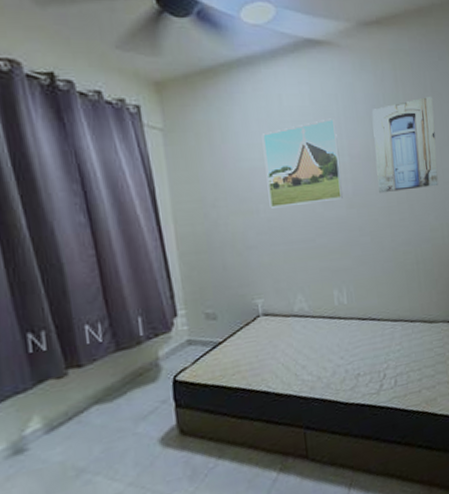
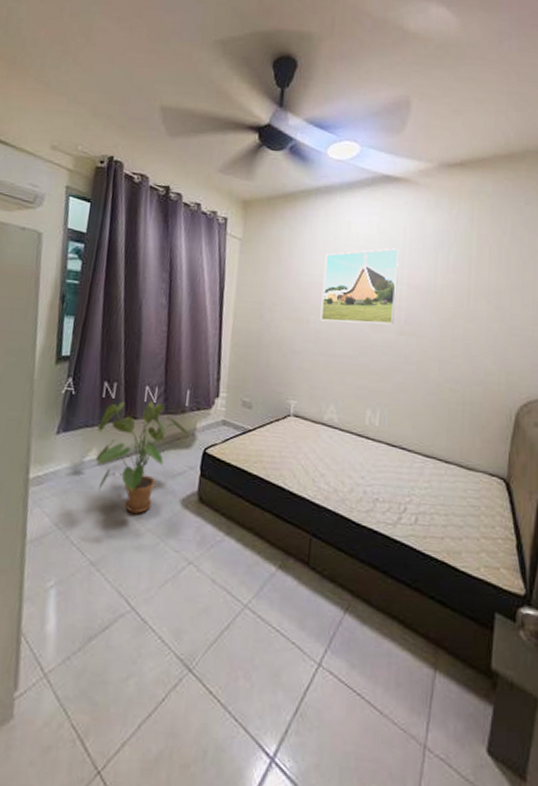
house plant: none [31,340,155,474] -> present [94,401,191,514]
wall art: present [372,96,439,194] -> none [433,239,512,330]

